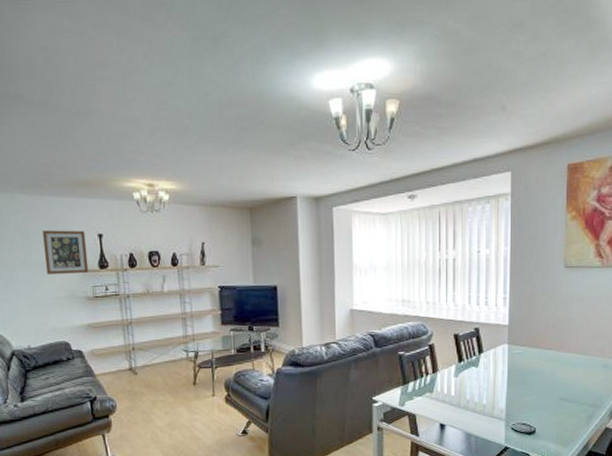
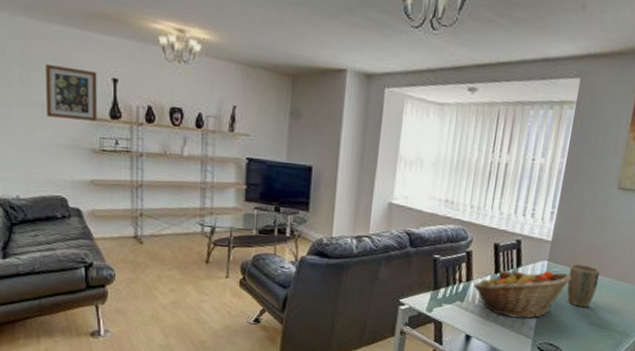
fruit basket: none [440,354,533,402] -> present [473,269,572,319]
plant pot: none [530,343,560,385] -> present [566,264,600,308]

